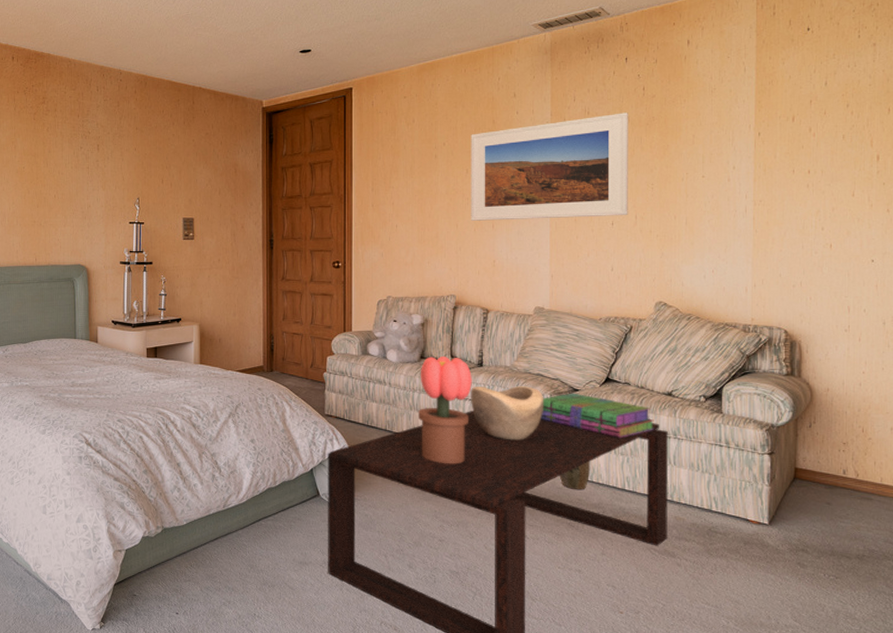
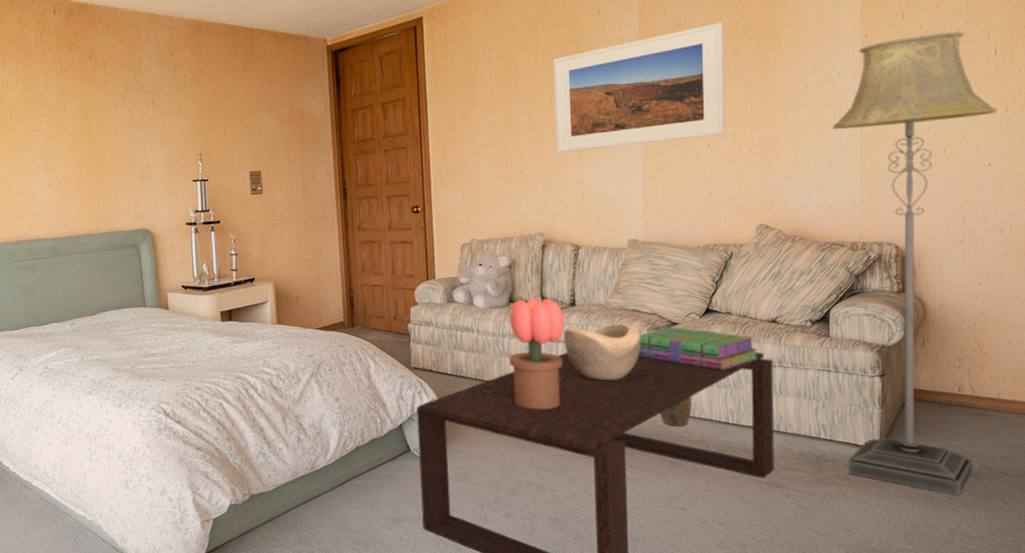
floor lamp: none [728,136,879,577] -> present [833,31,997,497]

